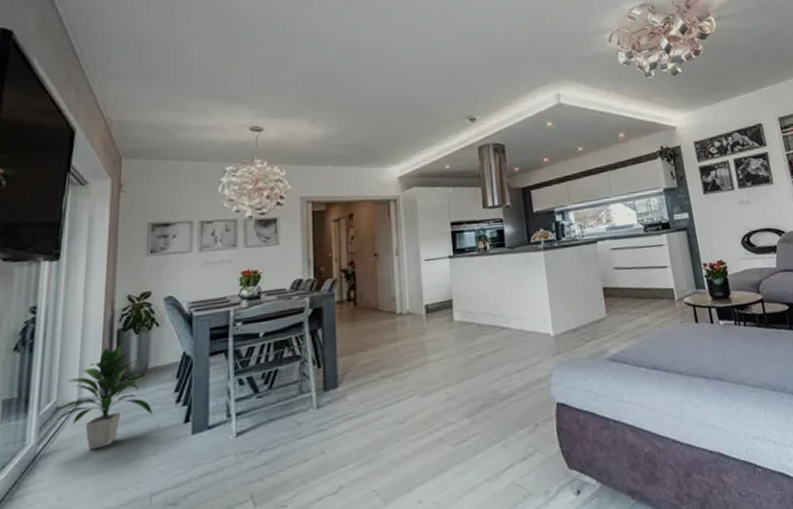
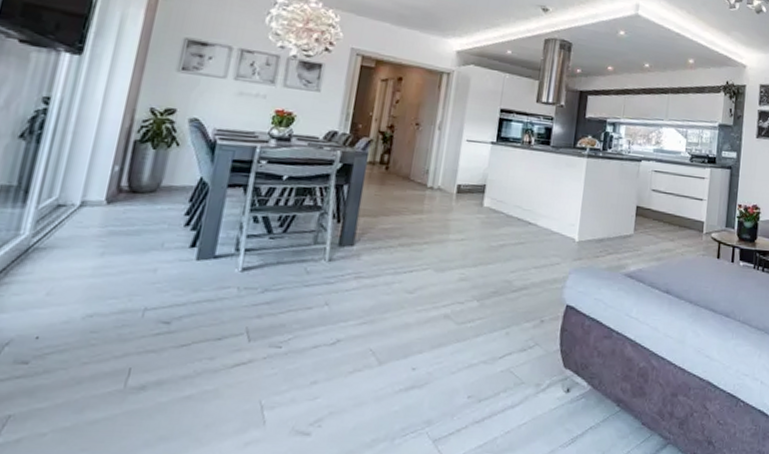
indoor plant: present [55,343,153,449] -> none [54,154,160,254]

